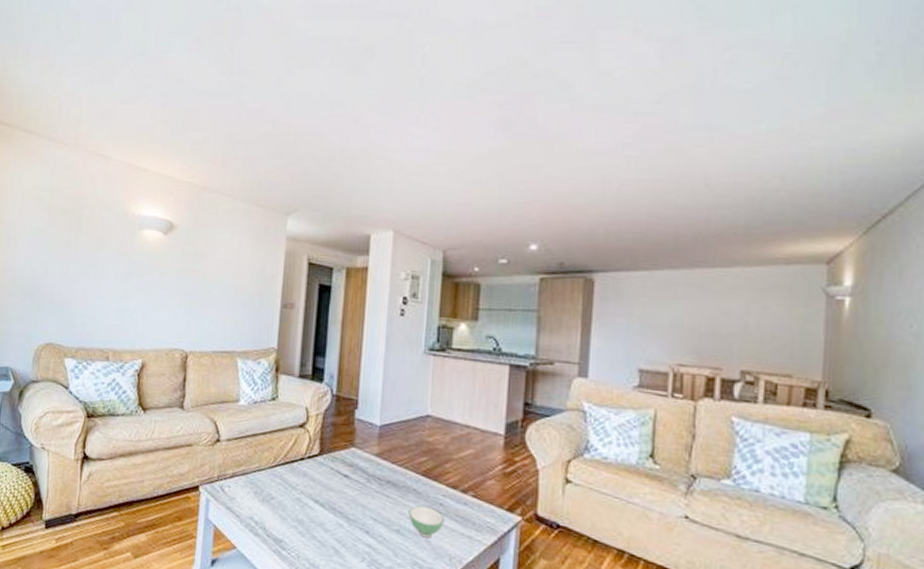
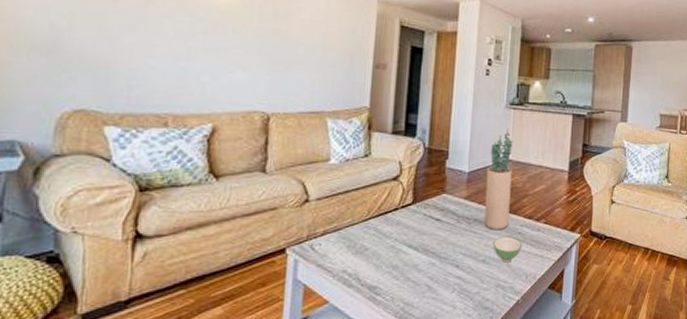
vase: none [398,379,433,498] -> present [484,129,513,231]

